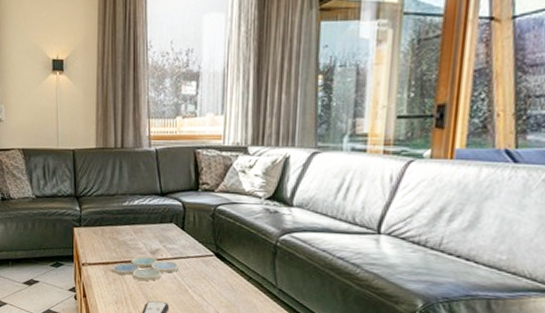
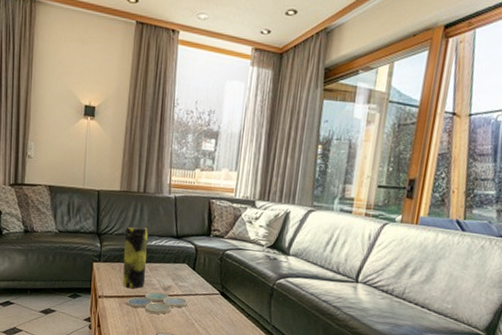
vase: none [106,185,131,254] -> present [122,226,148,289]

